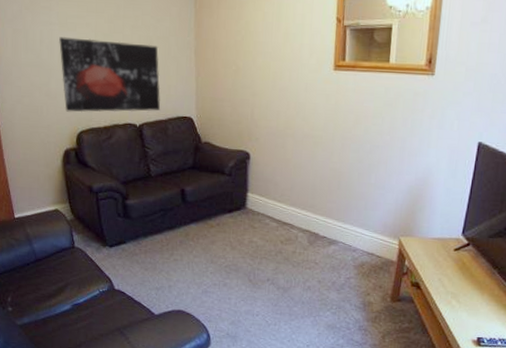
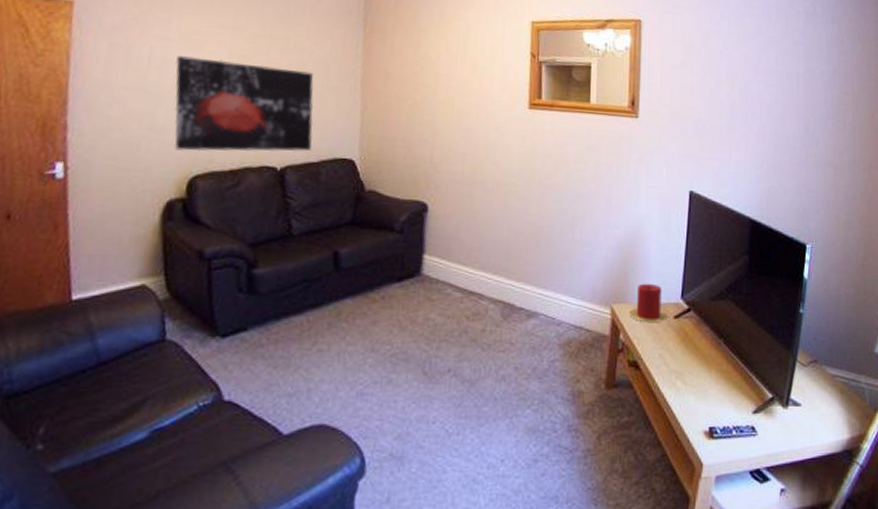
candle: none [414,221,450,254] -> present [629,283,669,323]

